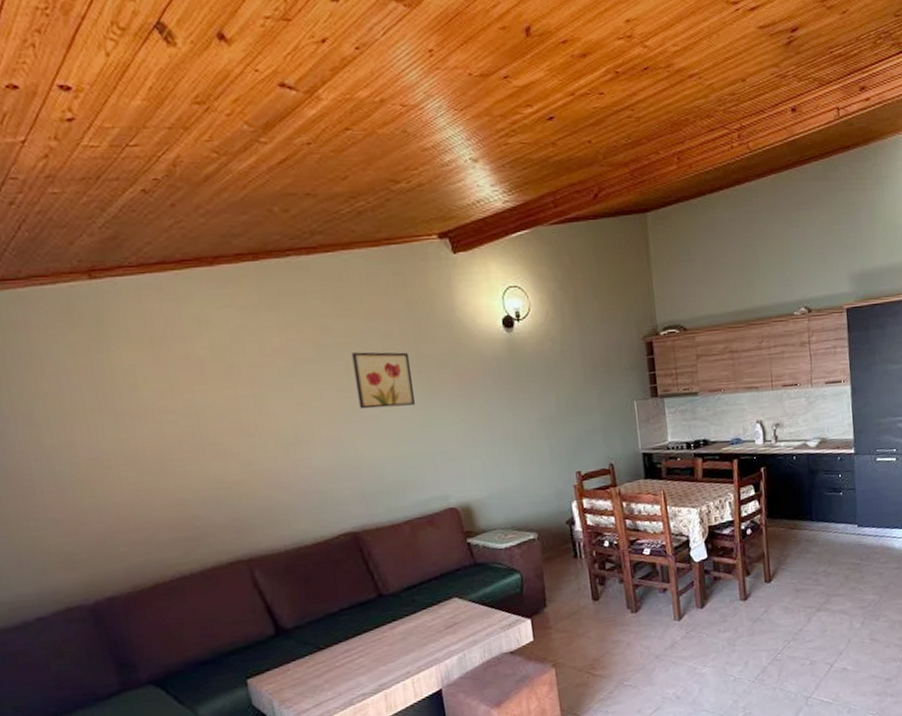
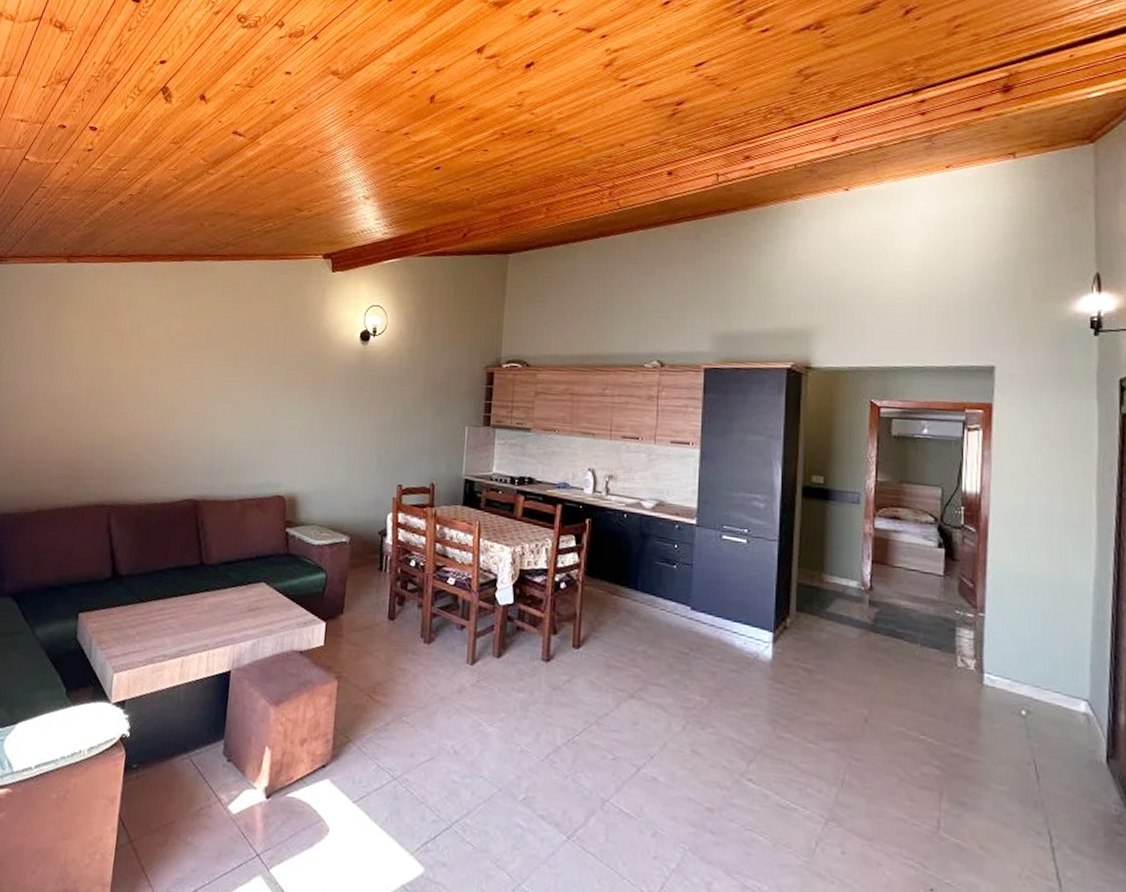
wall art: present [351,351,416,410] -> none [227,344,277,396]

